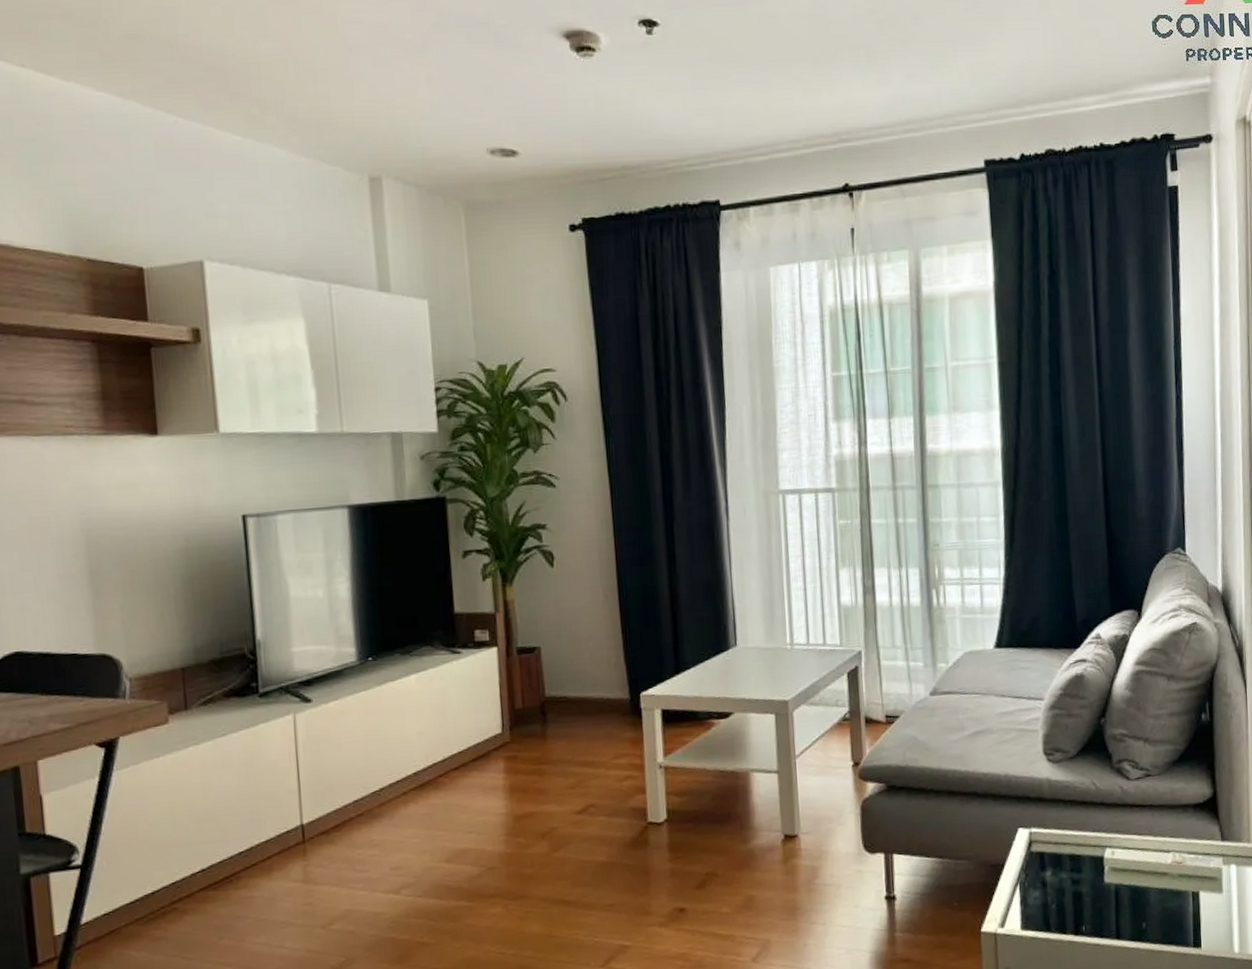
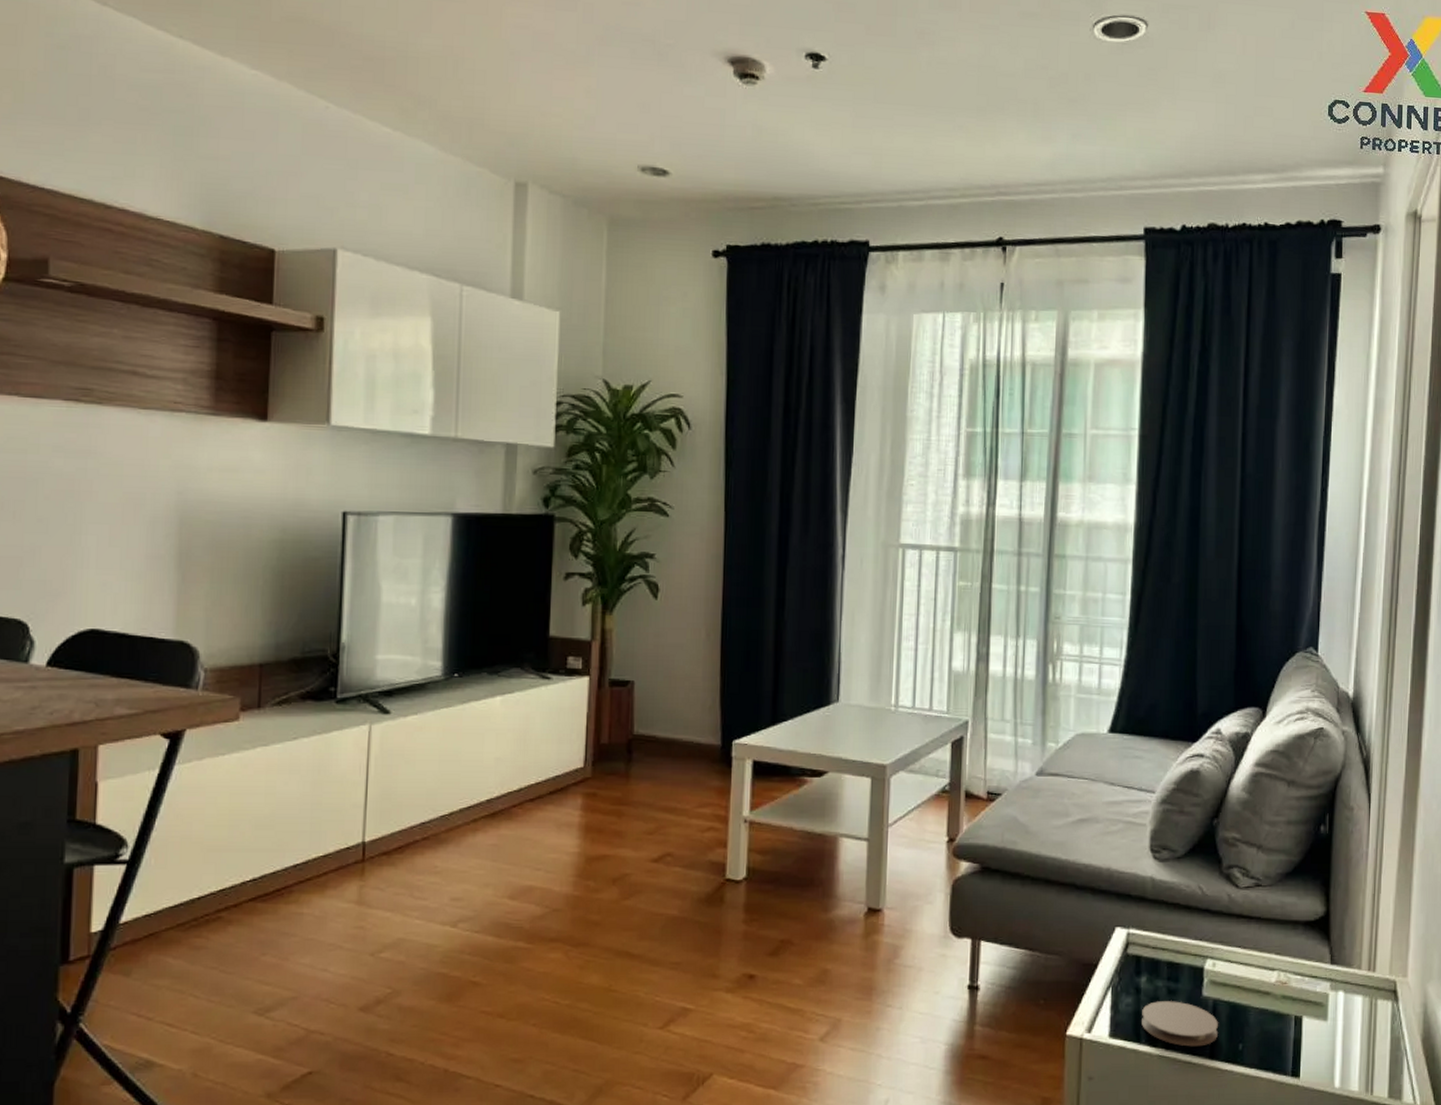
coaster: none [1049,890,1122,931] -> present [1142,1001,1219,1047]

